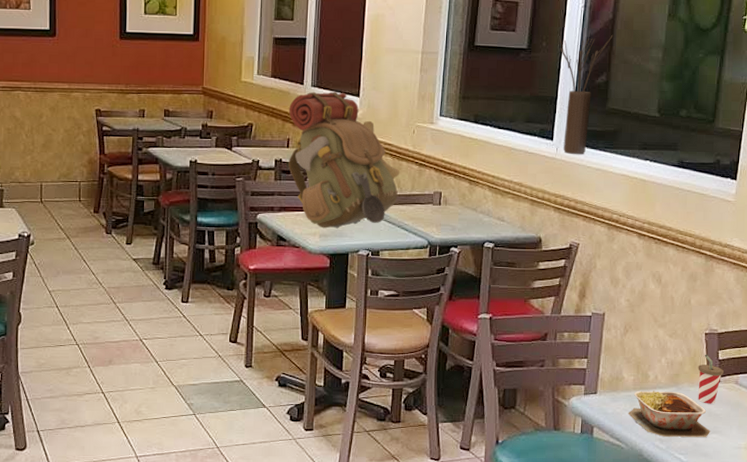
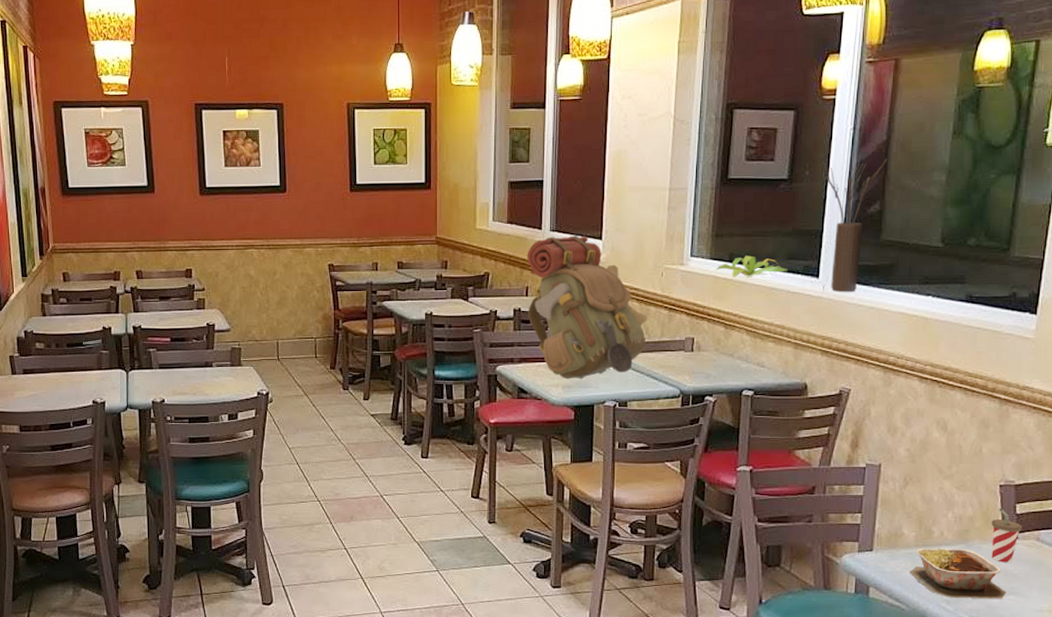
plant: none [462,117,526,137] -> present [715,255,788,278]

